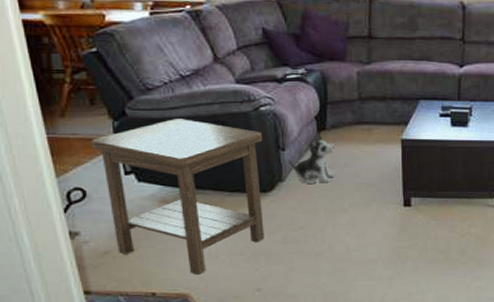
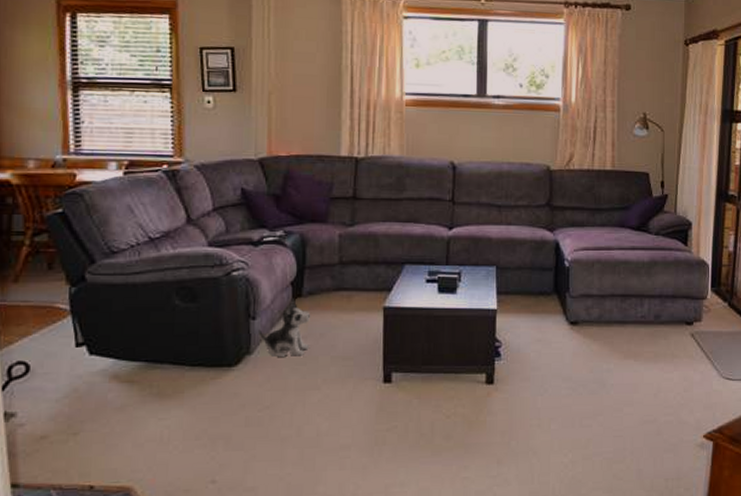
side table: present [91,119,265,275] -> none [43,284,232,464]

